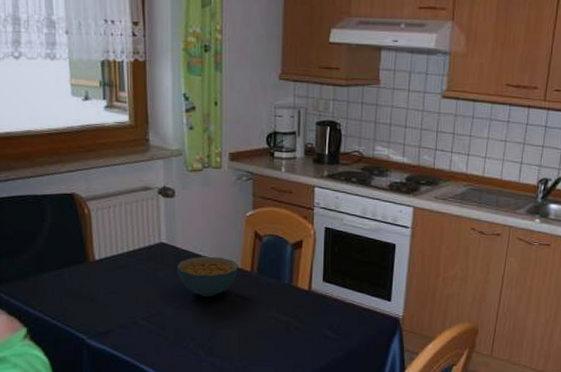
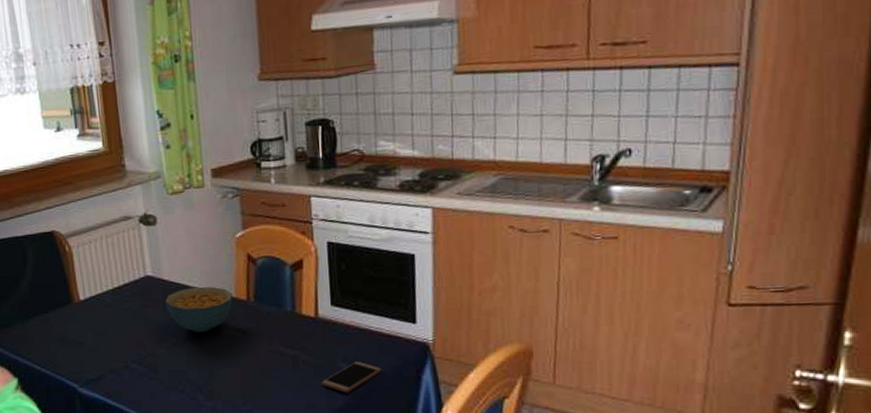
smartphone: none [308,329,359,356] -> present [321,361,382,393]

